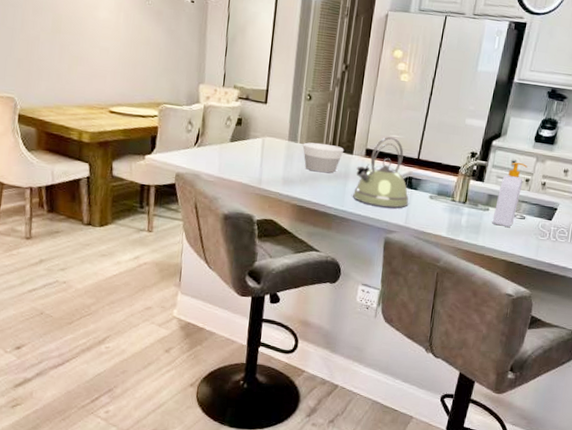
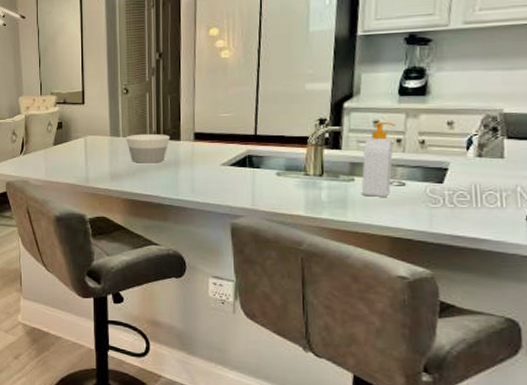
kettle: present [353,137,409,208] -> none [187,117,253,191]

